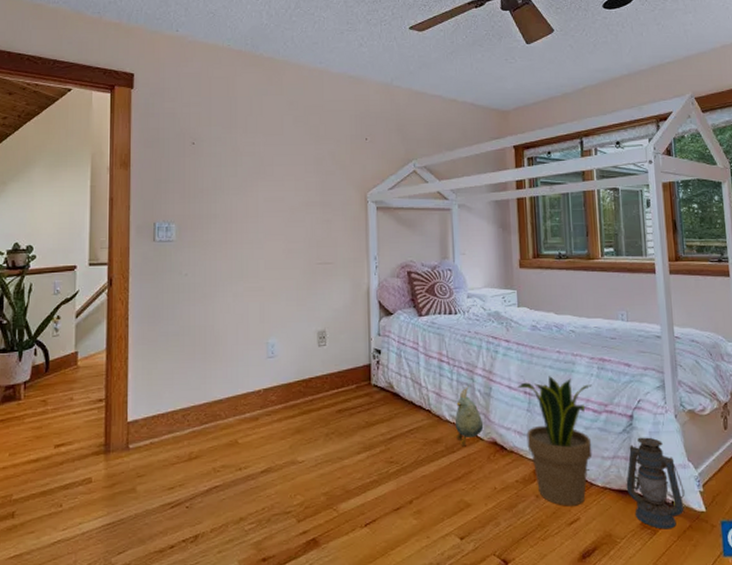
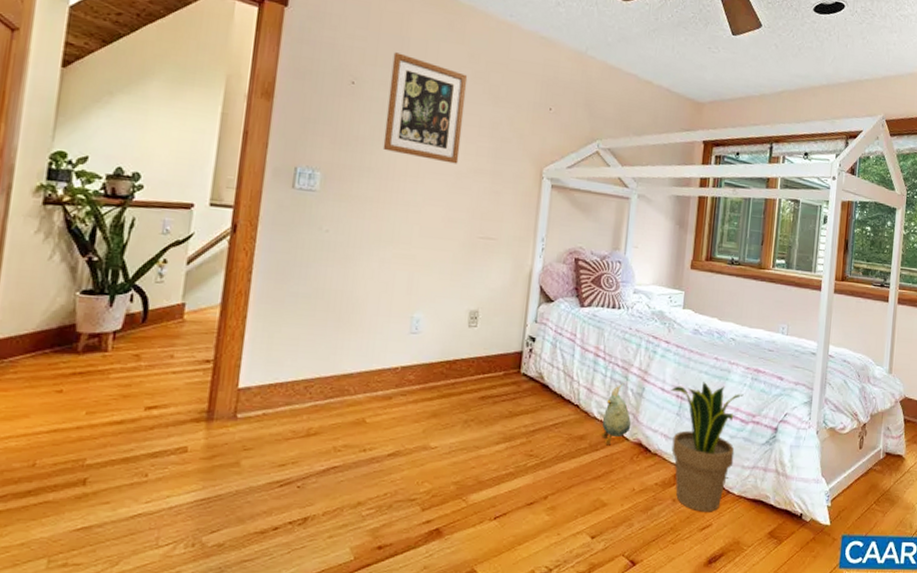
wall art: none [224,111,291,201] -> present [382,52,468,164]
lantern: present [626,437,685,530] -> none [760,450,814,540]

